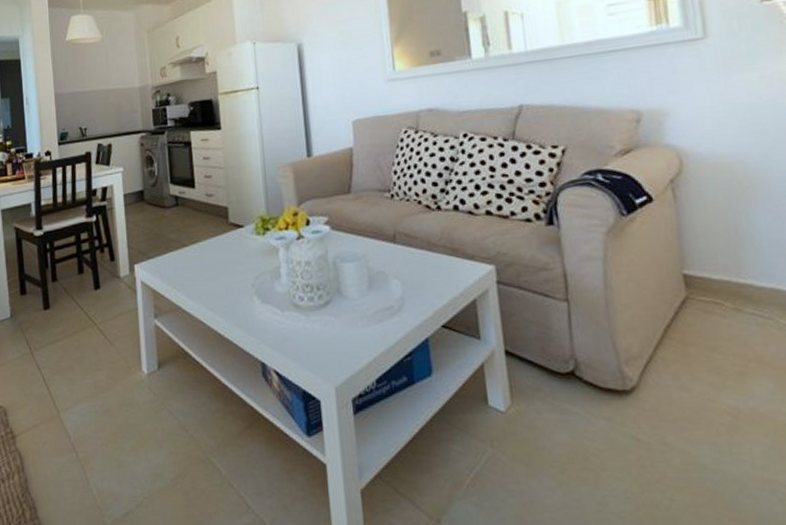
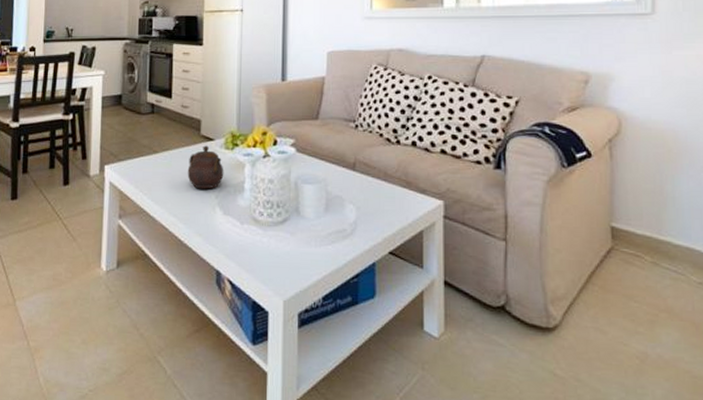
teapot: none [219,233,258,280] -> present [187,145,224,189]

